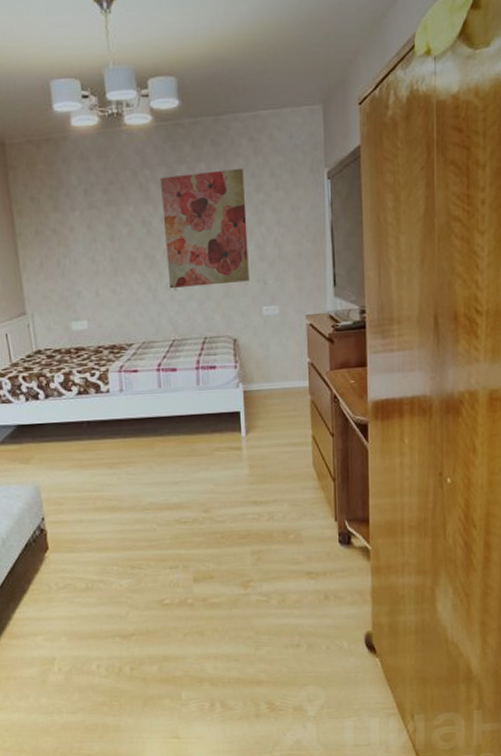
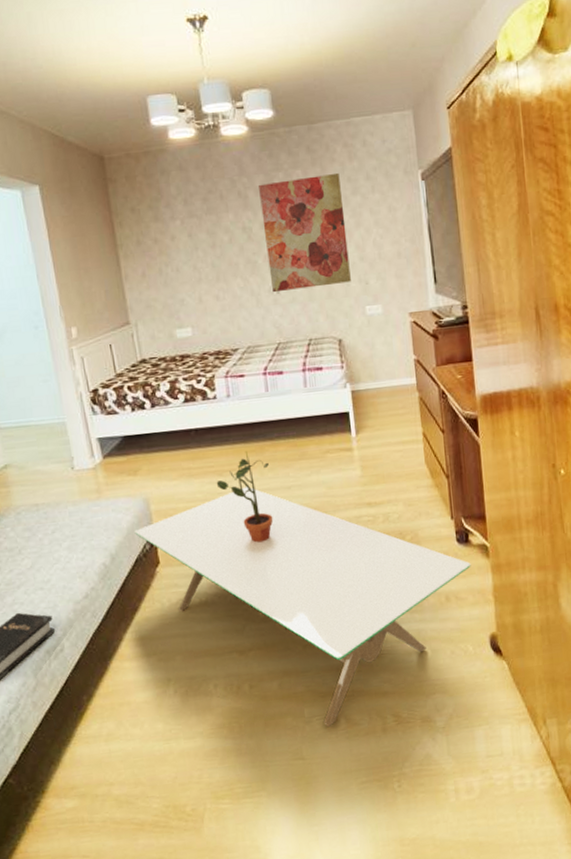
coffee table: none [25,480,352,710] -> present [134,487,471,727]
potted plant: none [106,445,160,534] -> present [216,451,274,543]

